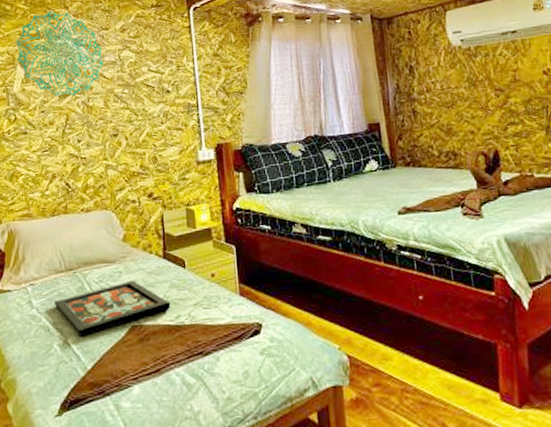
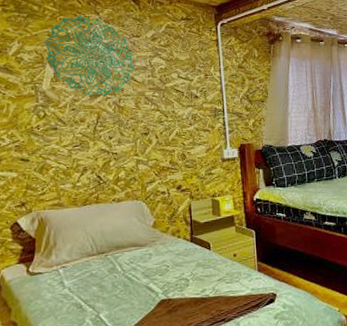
tray: present [55,280,171,337] -> none [87,261,197,311]

